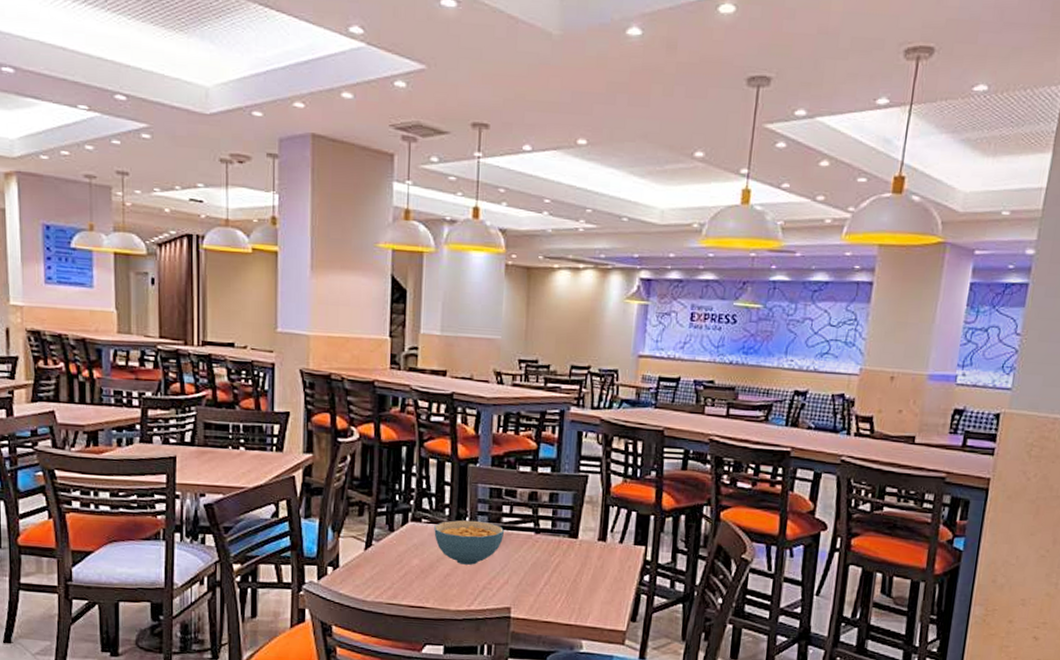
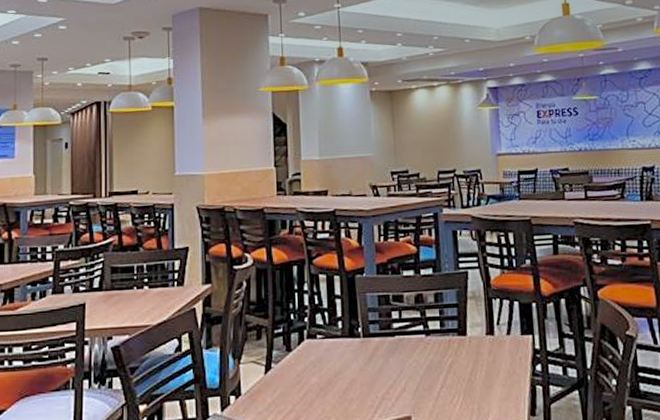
cereal bowl: present [434,520,505,565] -> none [329,330,397,377]

